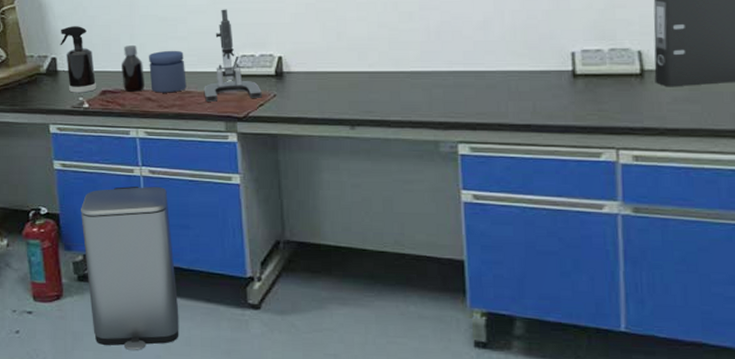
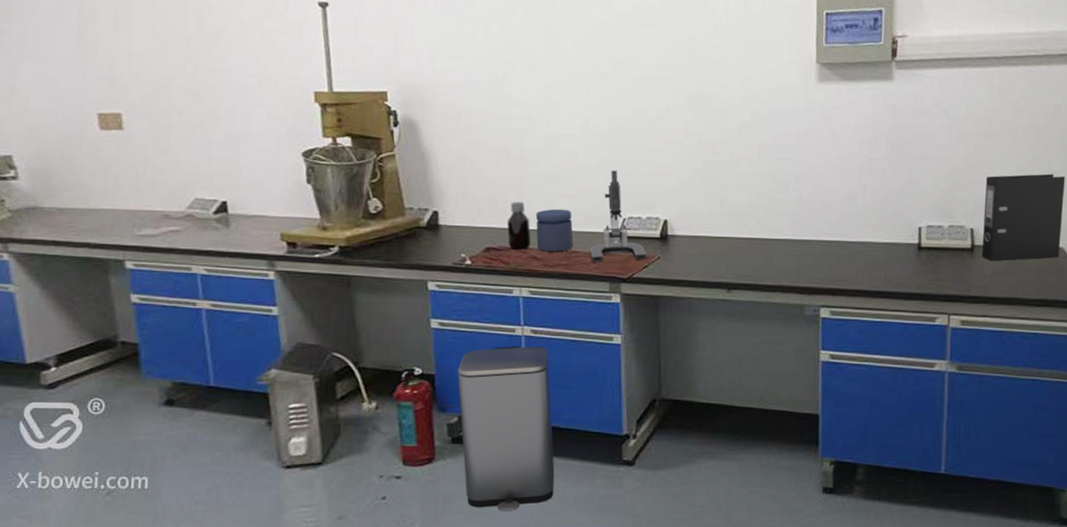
spray bottle: present [60,26,97,93] -> none [443,179,481,249]

